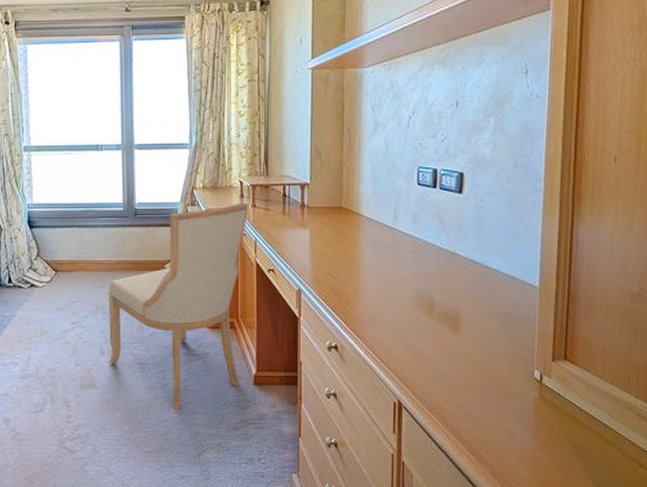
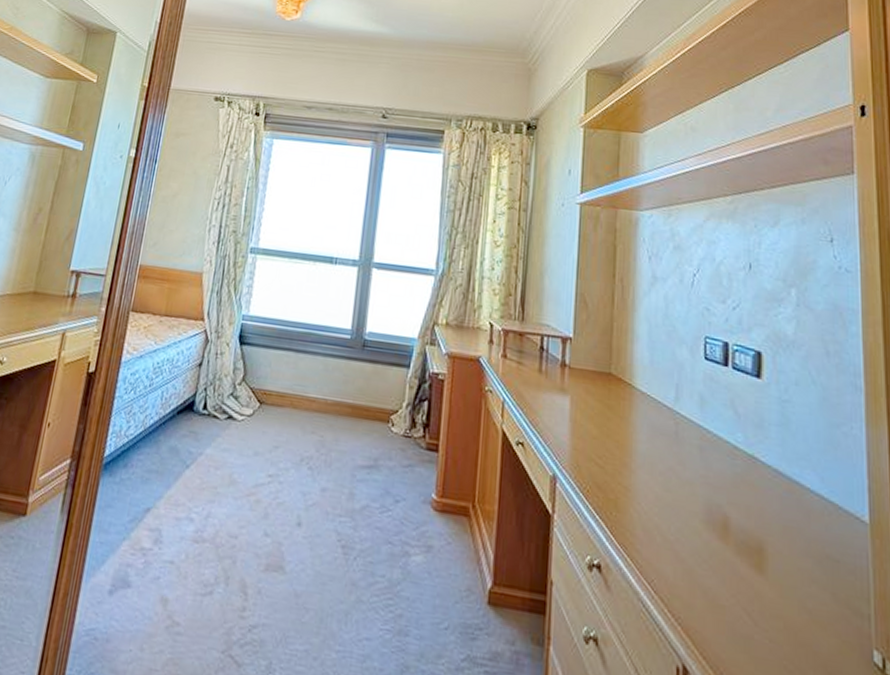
chair: present [108,202,249,410] -> none [305,350,499,626]

